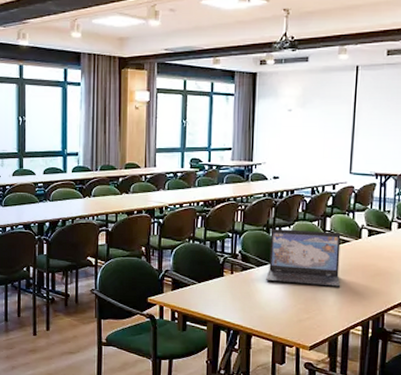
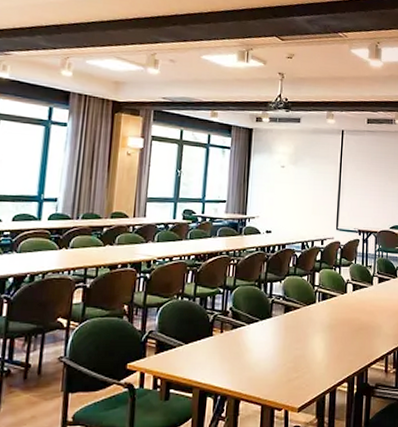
laptop: present [266,229,341,287] -> none [256,284,329,343]

